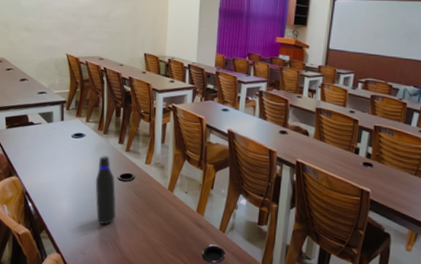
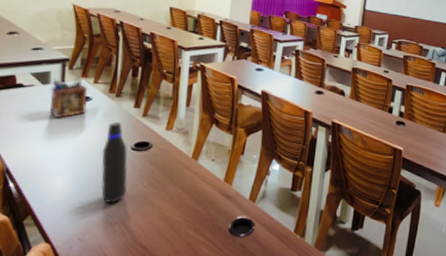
desk organizer: none [54,115,82,152] -> present [50,75,88,119]

